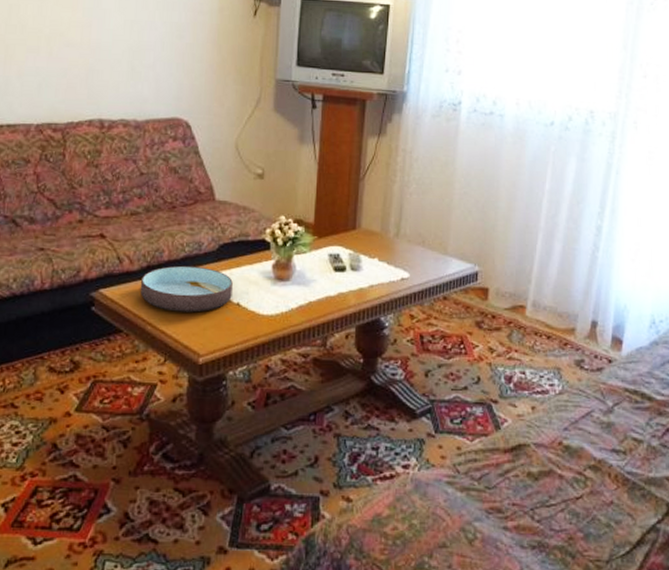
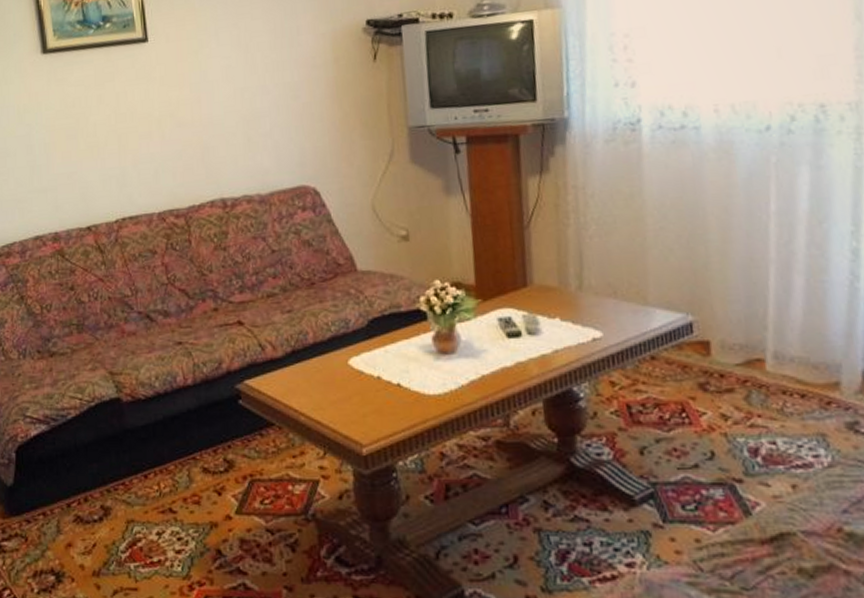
bowl: present [141,265,233,313] -> none [287,346,391,399]

